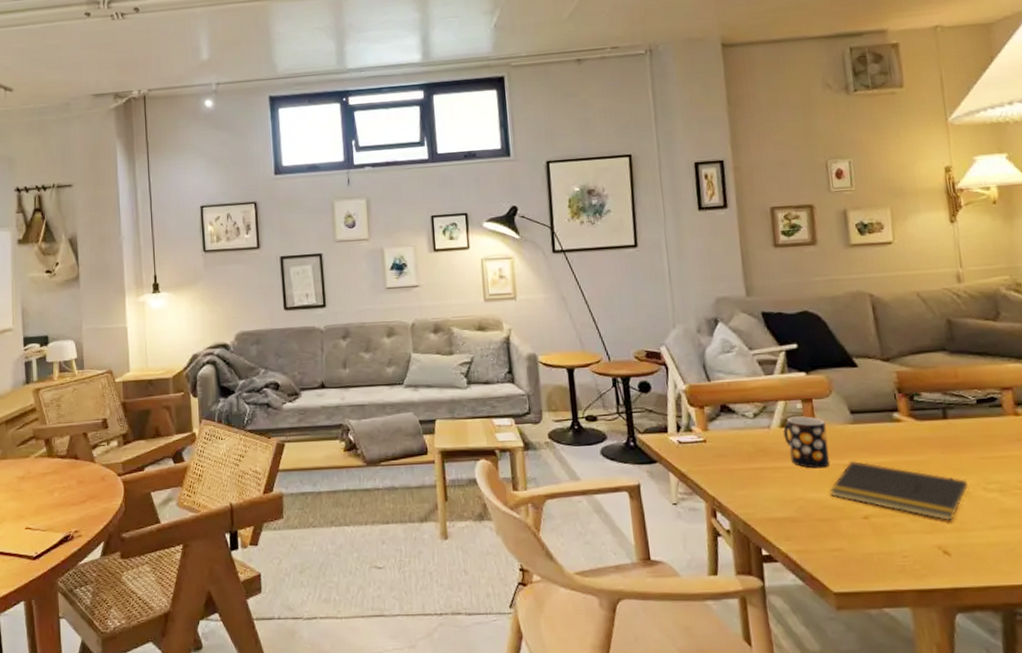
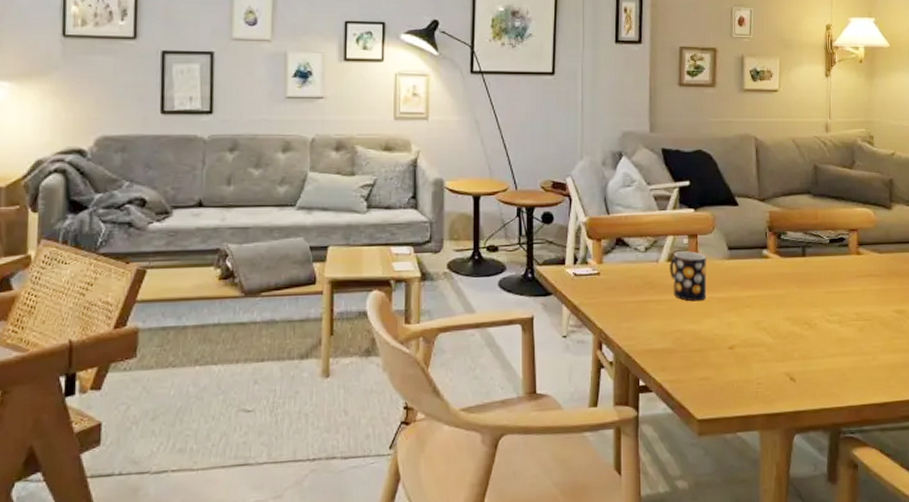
notepad: present [829,461,968,521] -> none [704,295,815,350]

